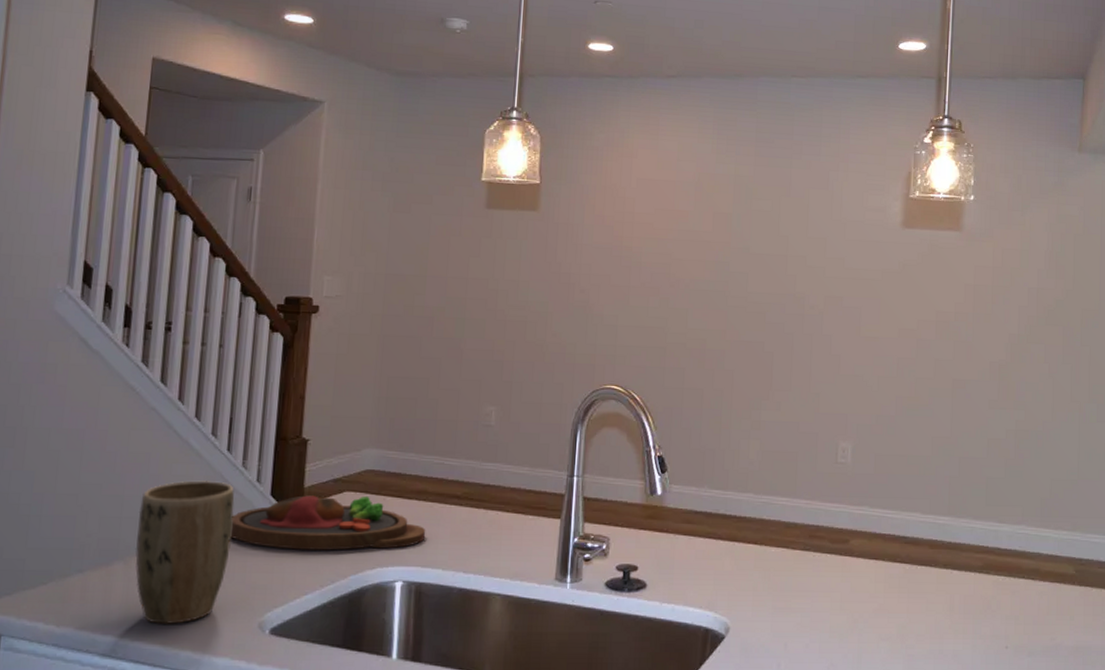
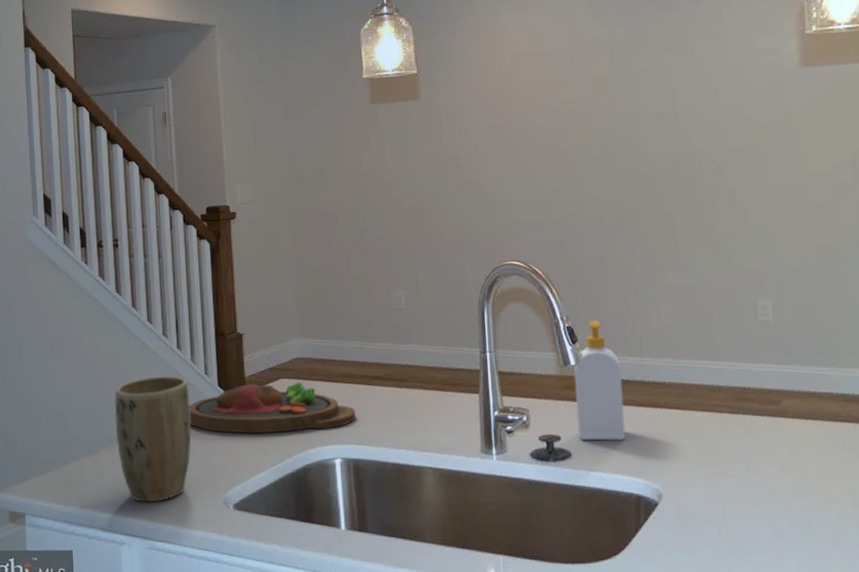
soap bottle: none [655,452,706,573] -> present [573,321,626,441]

